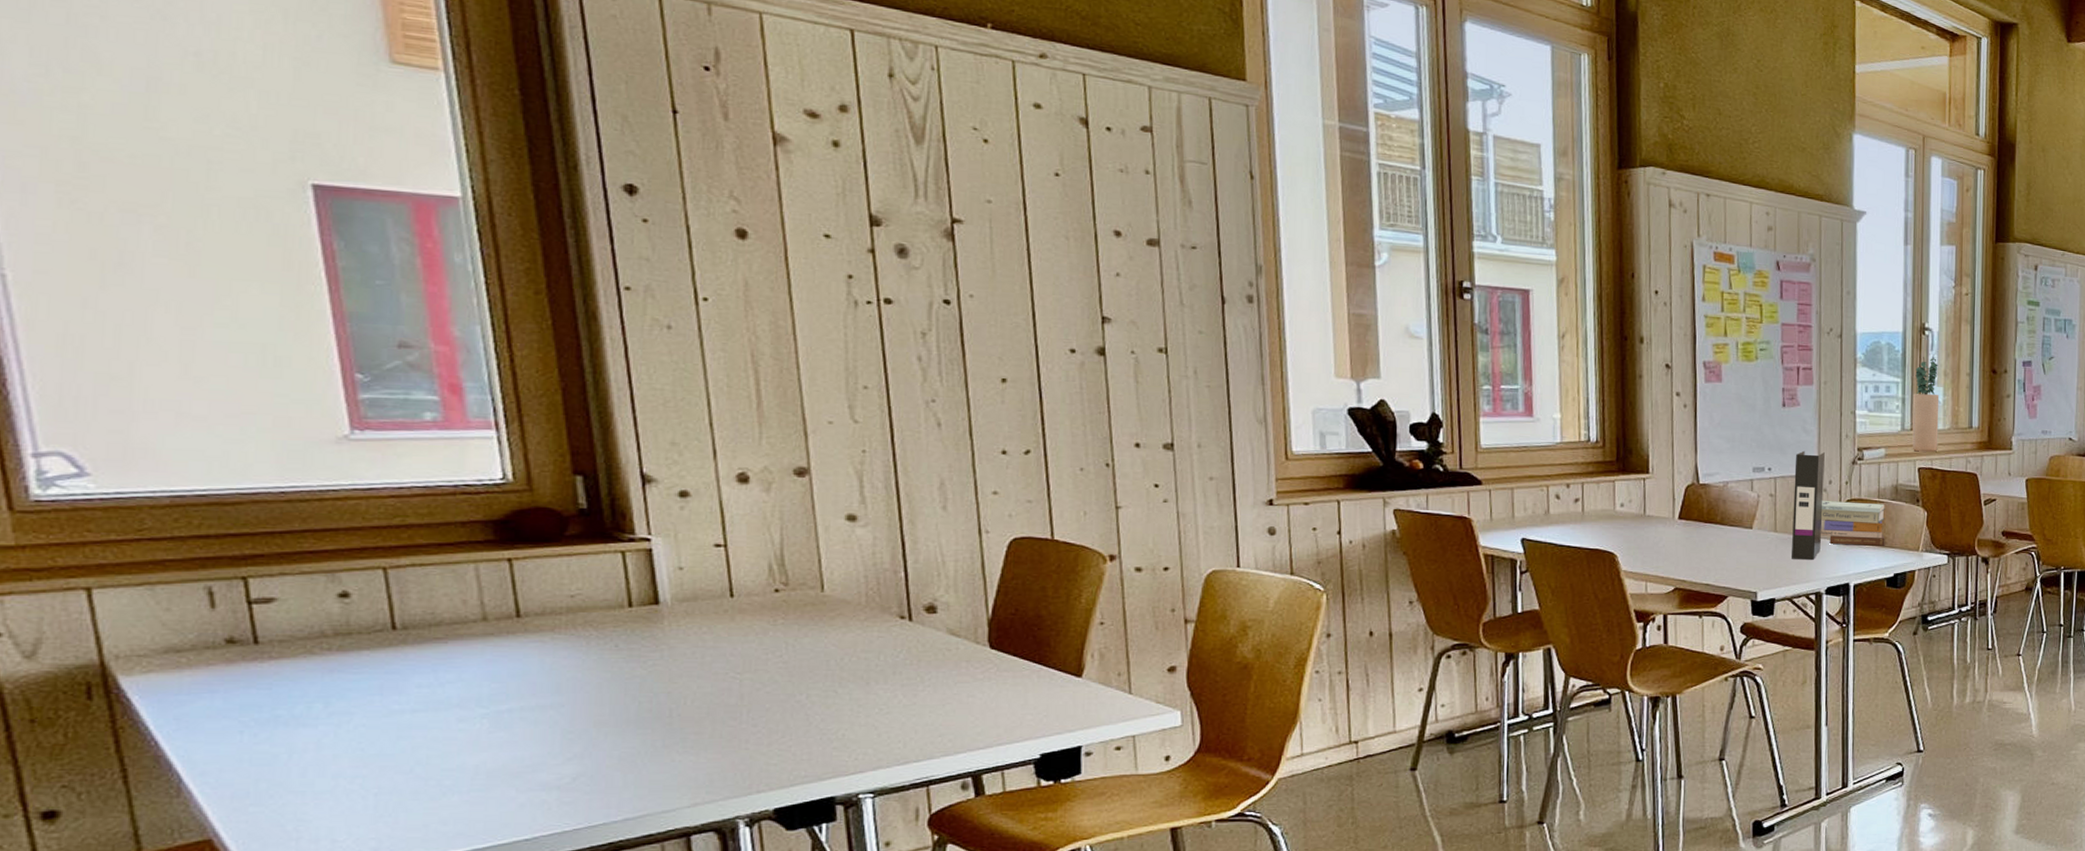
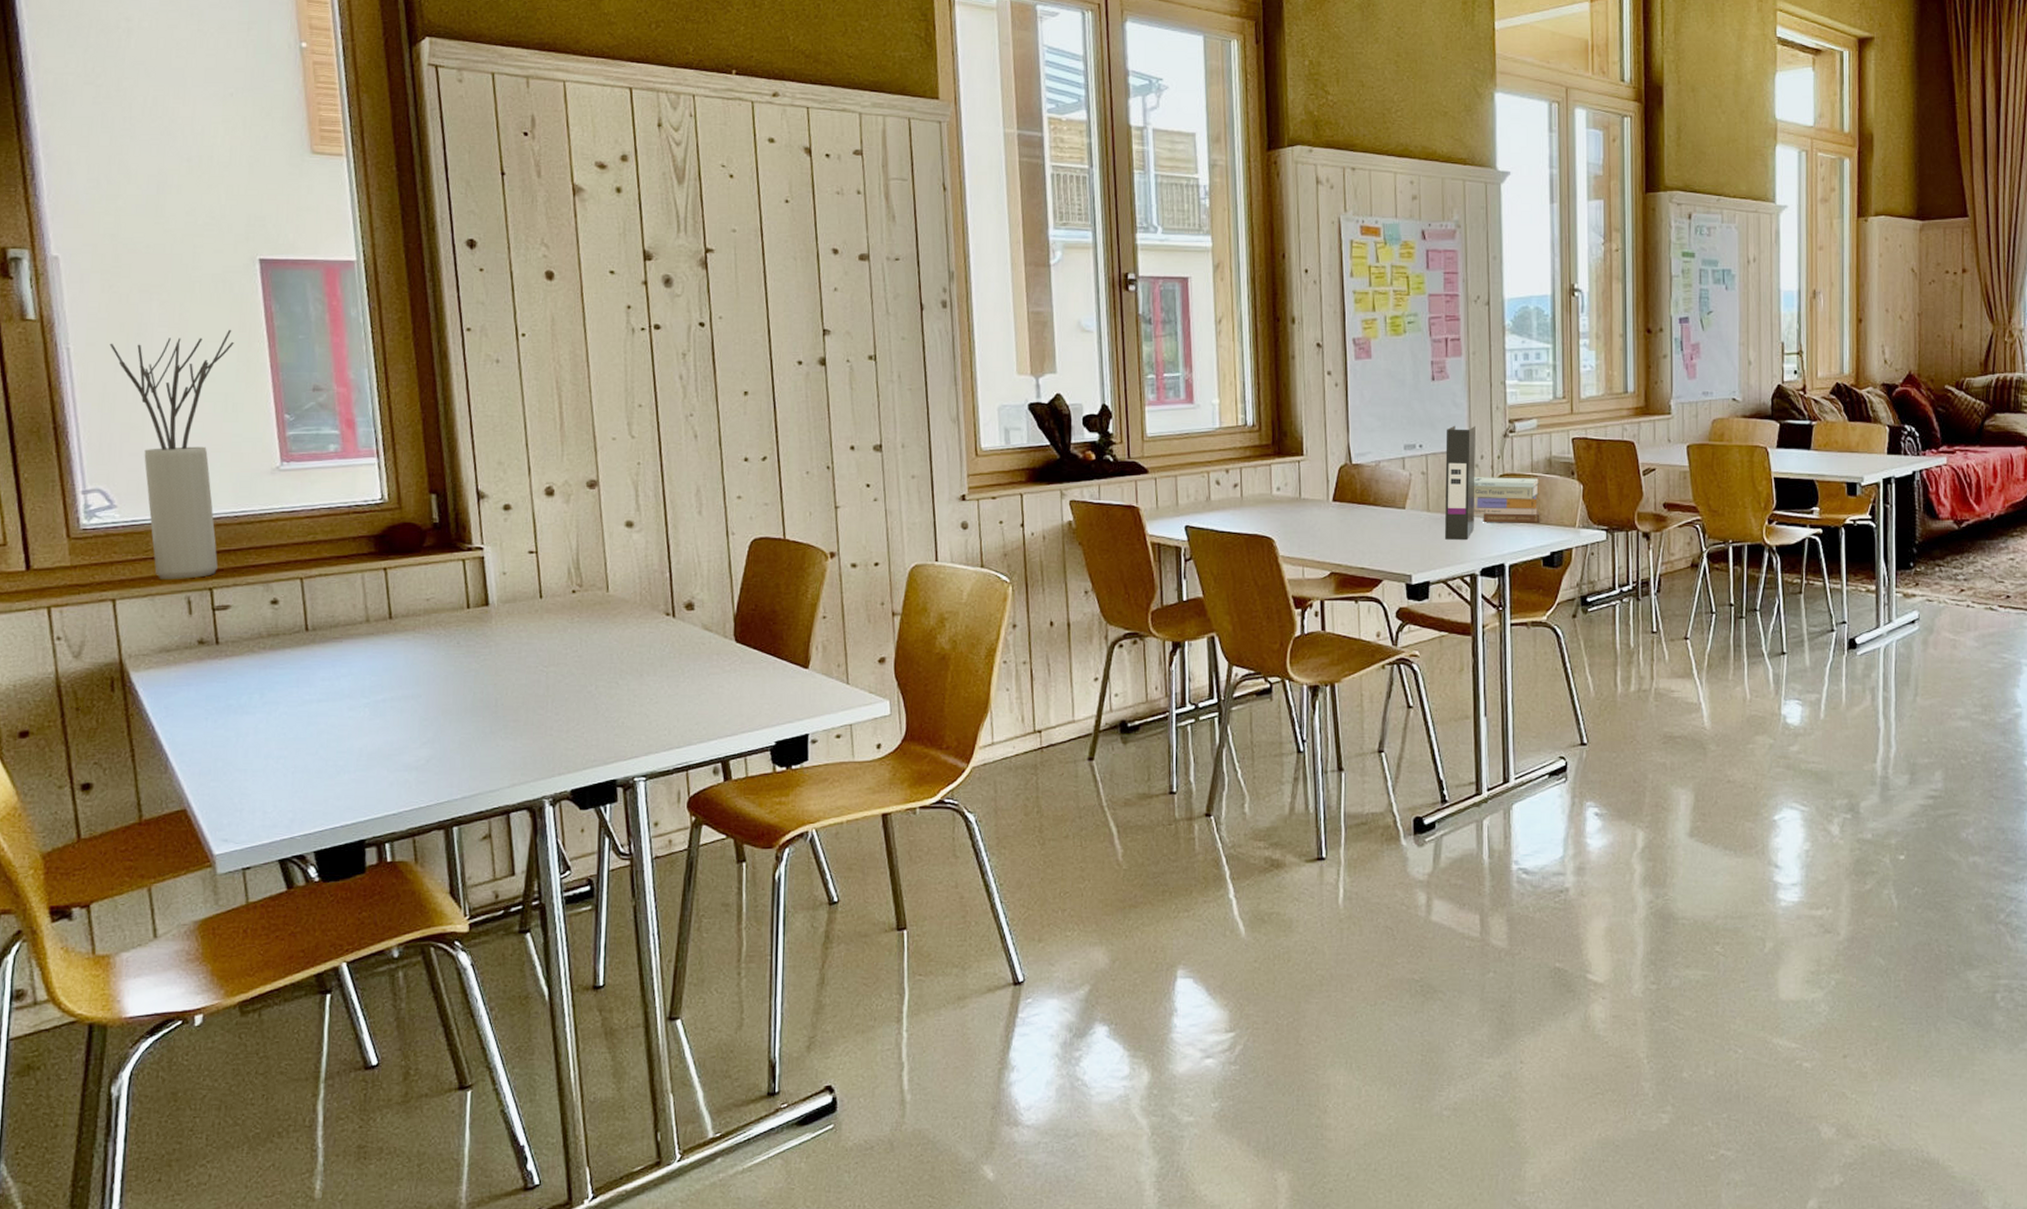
vase: none [72,266,275,567] -> present [109,329,234,580]
vase: present [1912,354,1940,453] -> none [1563,316,1592,421]

